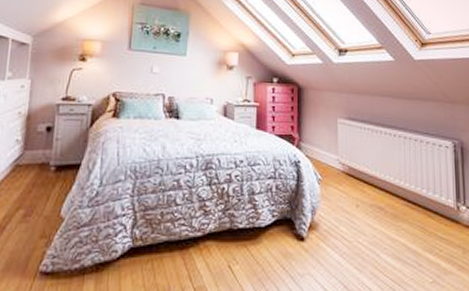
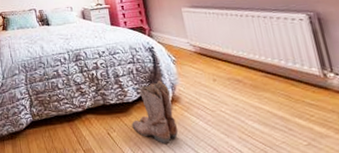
boots: none [259,202,309,280] -> present [131,81,178,143]

